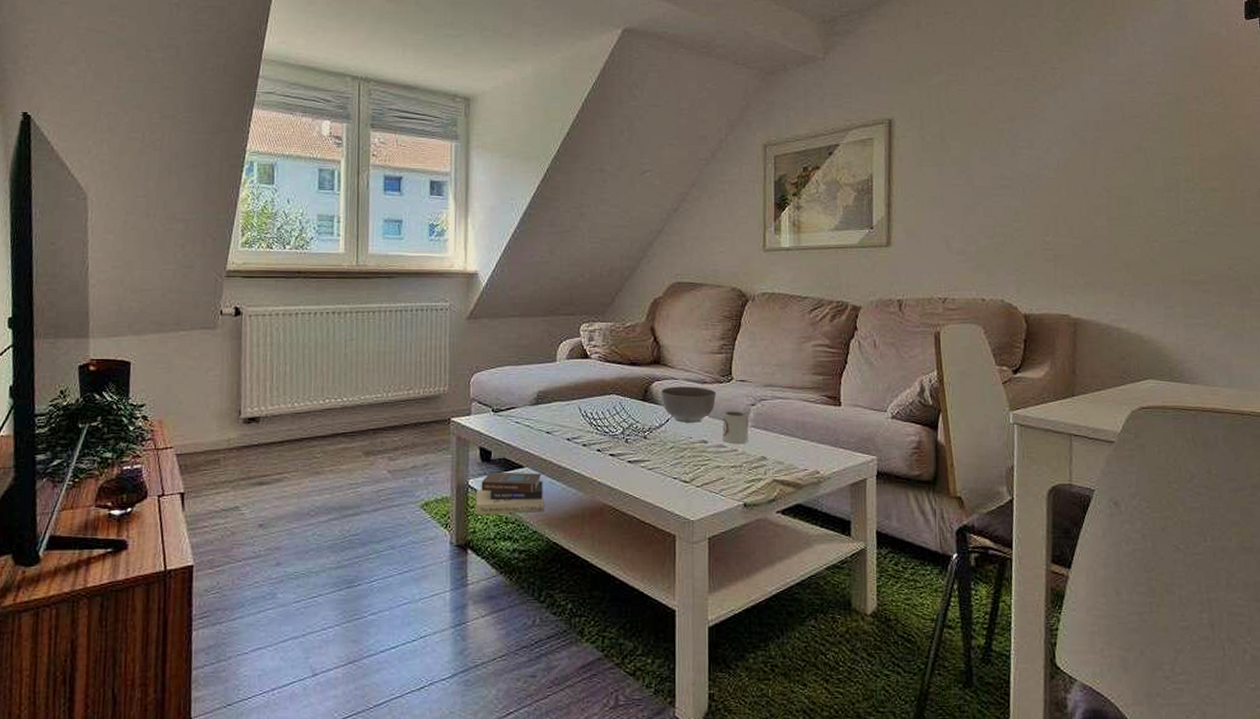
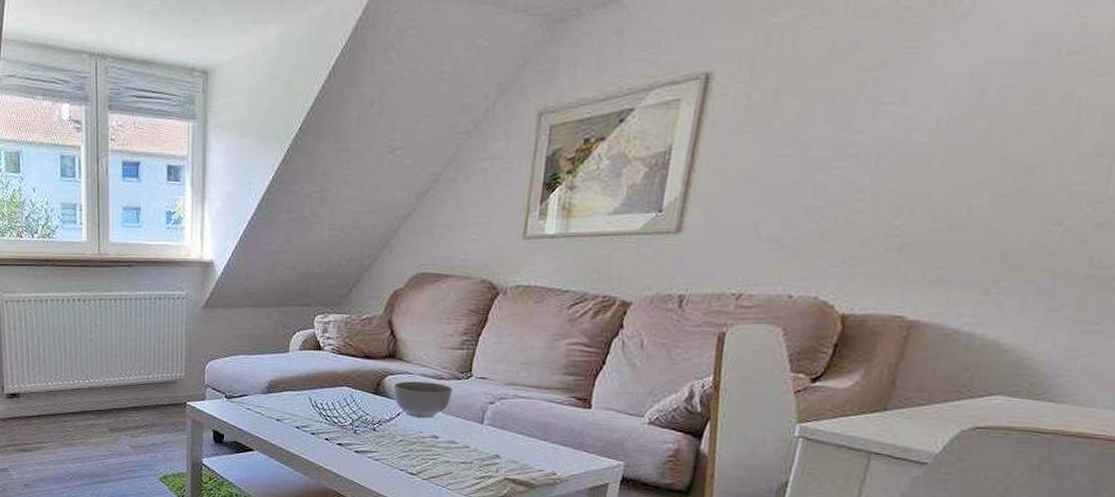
books: present [475,471,544,515] -> none [208,452,272,492]
cup: present [722,411,749,445] -> none [455,408,486,442]

